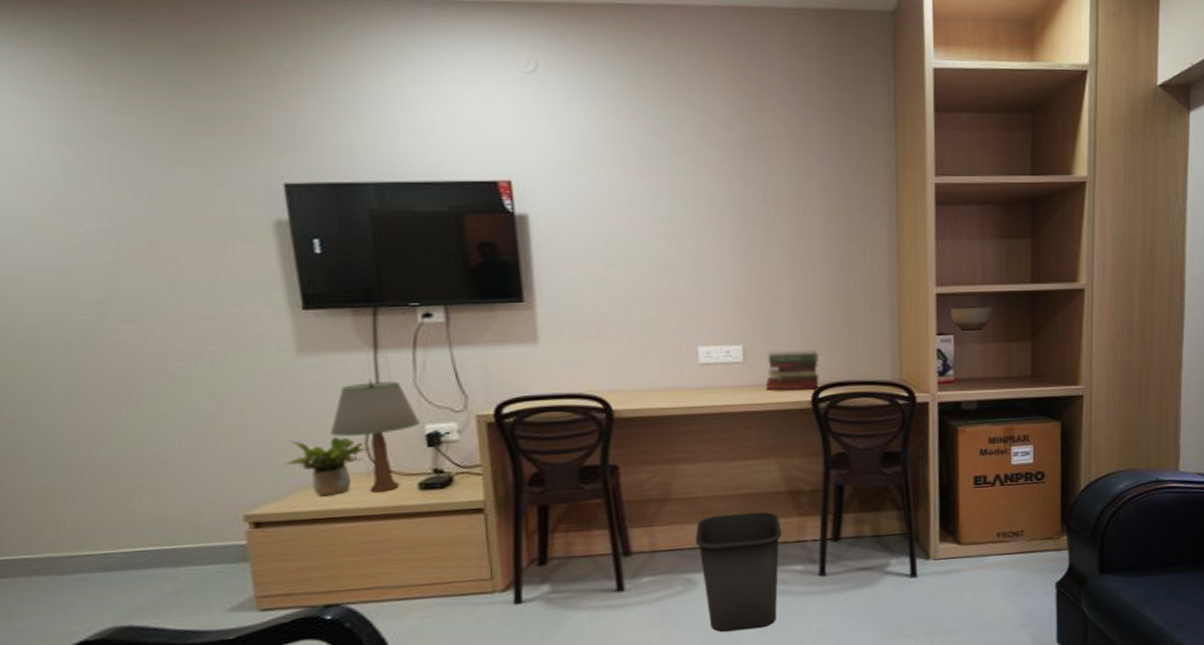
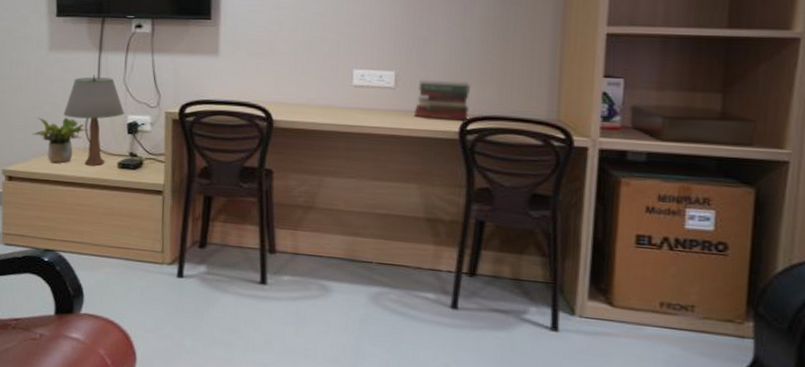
waste bin: present [695,511,782,633] -> none [333,230,417,348]
bowl: present [949,306,993,331] -> none [621,48,675,76]
decorative box: none [961,355,1057,389] -> present [629,105,755,146]

